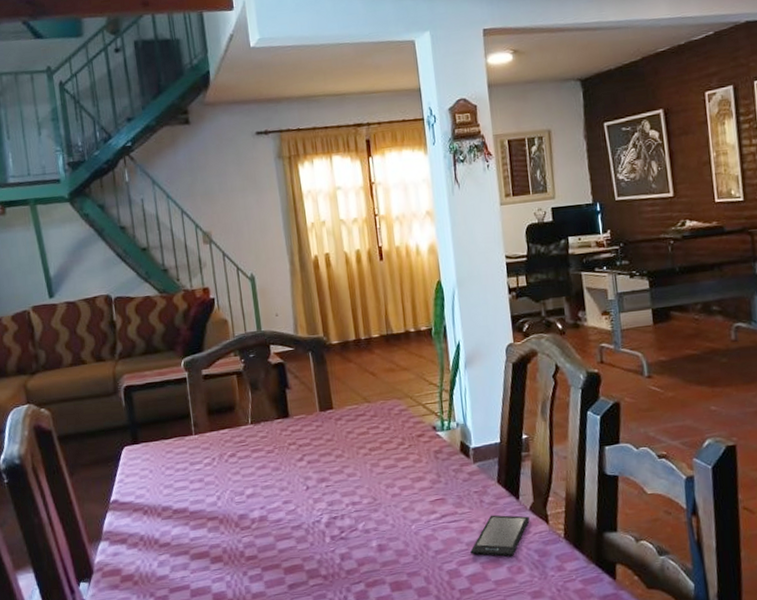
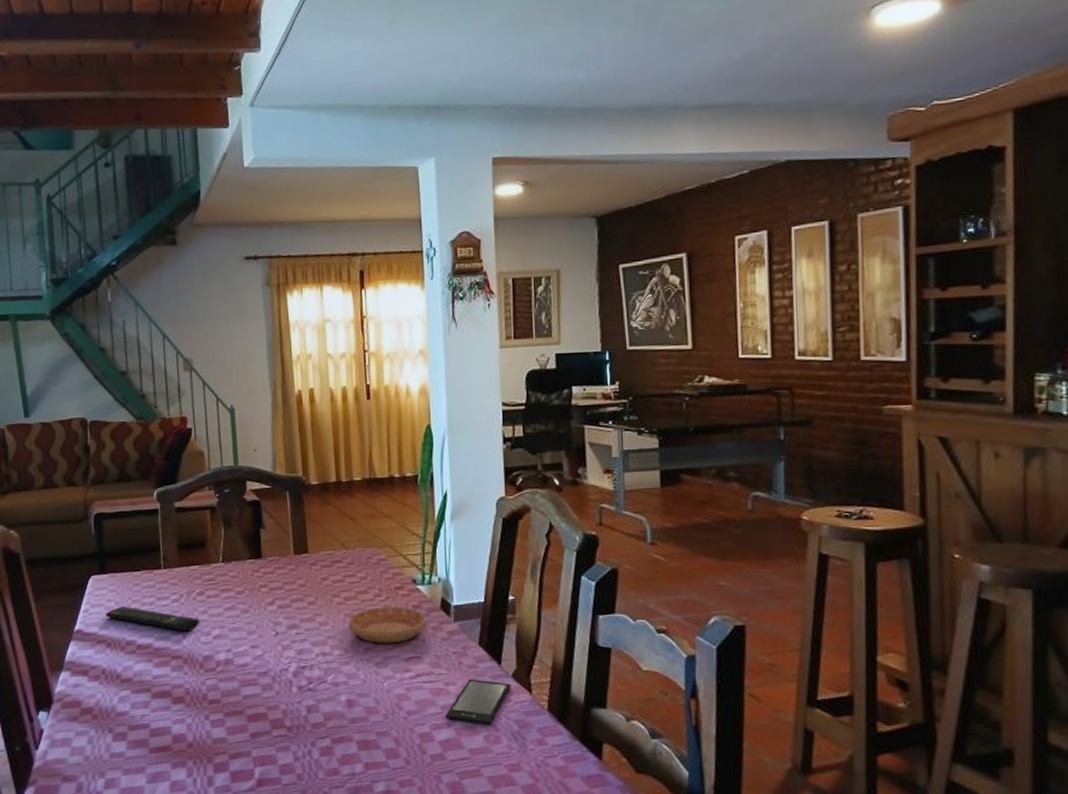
remote control: none [140,474,233,493] -> present [105,607,200,632]
saucer: none [374,452,448,489] -> present [348,606,427,643]

